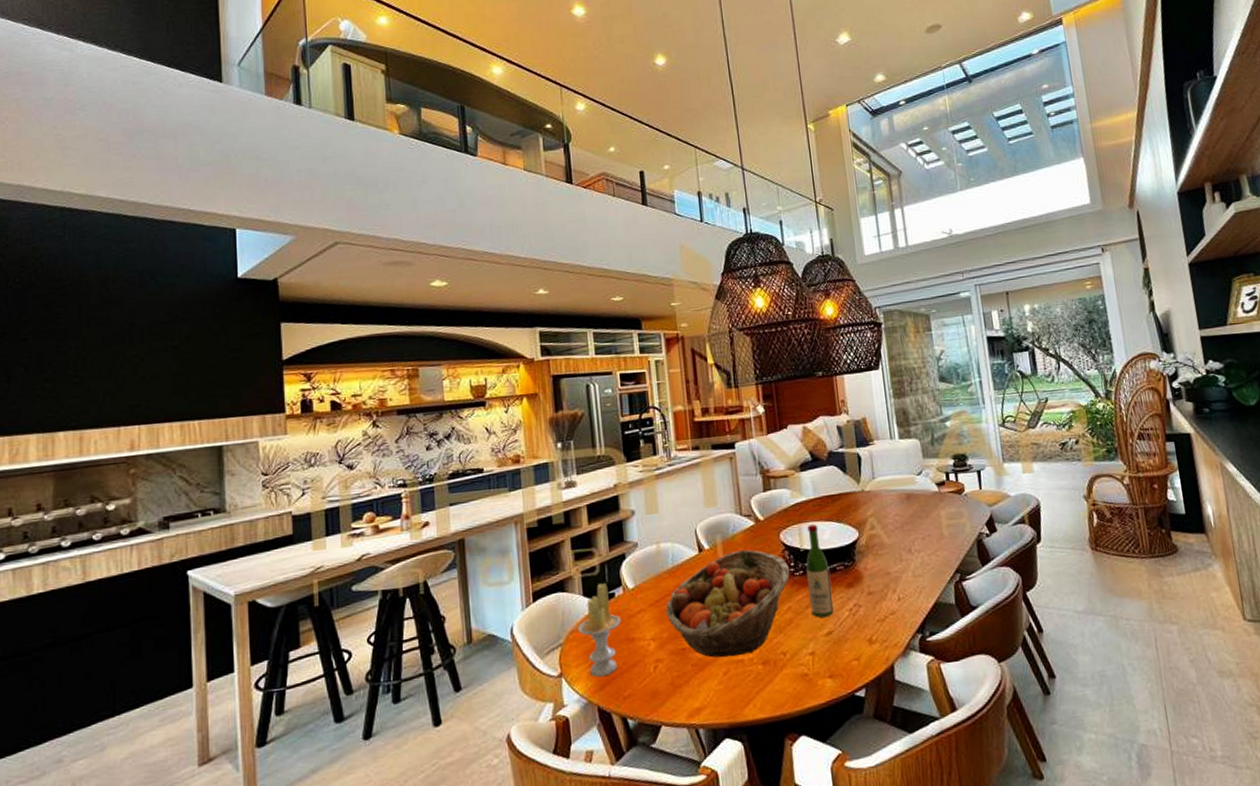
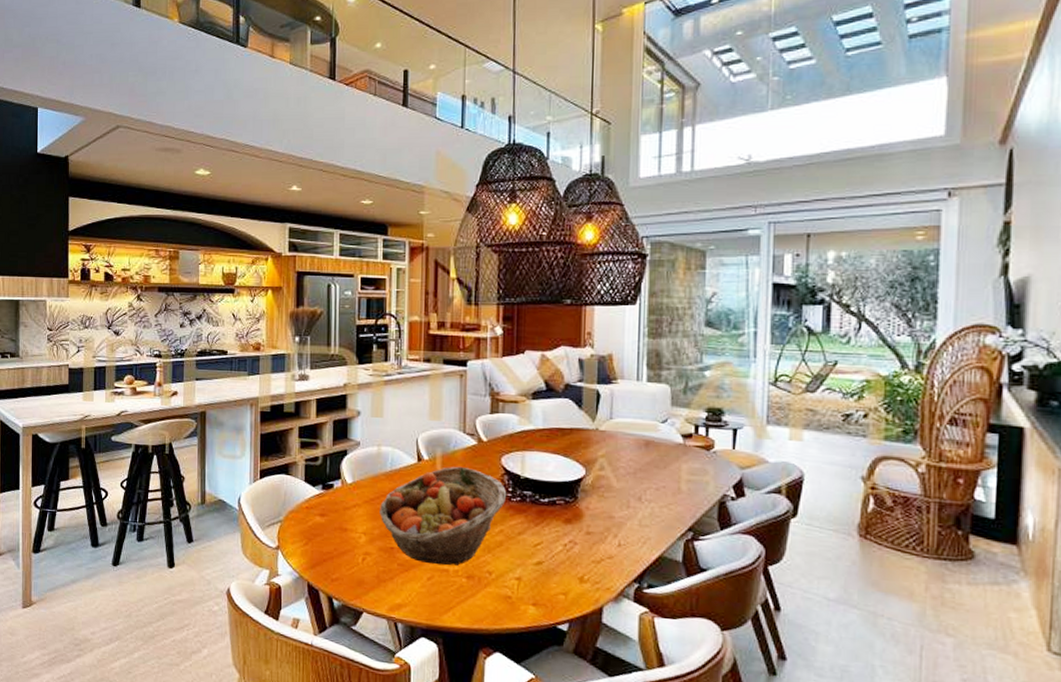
candle: present [577,583,622,678] -> none [296,474,338,557]
wine bottle: present [806,524,834,618] -> none [523,454,549,547]

